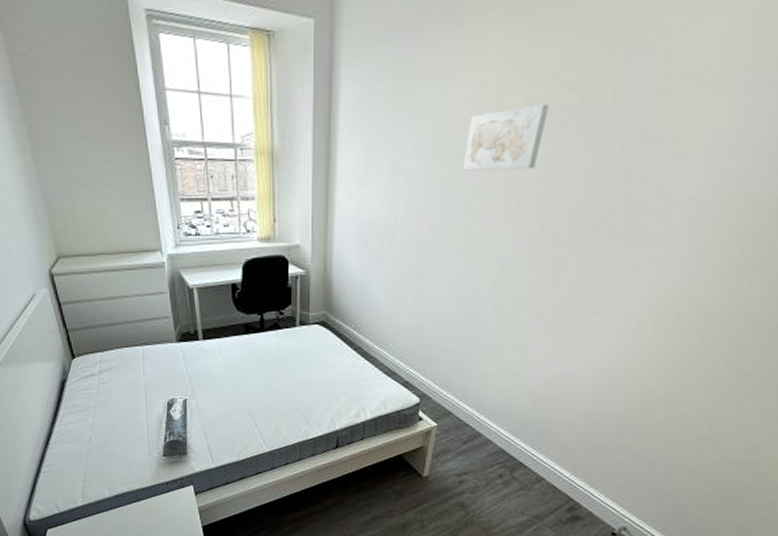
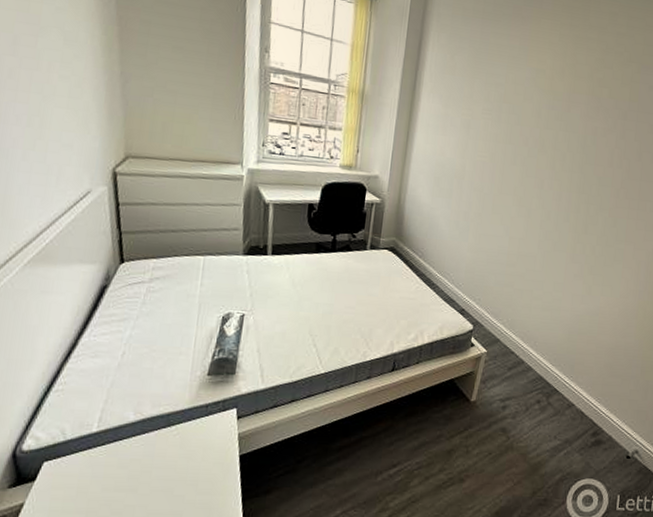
wall art: present [463,103,550,171] -> none [521,92,587,141]

